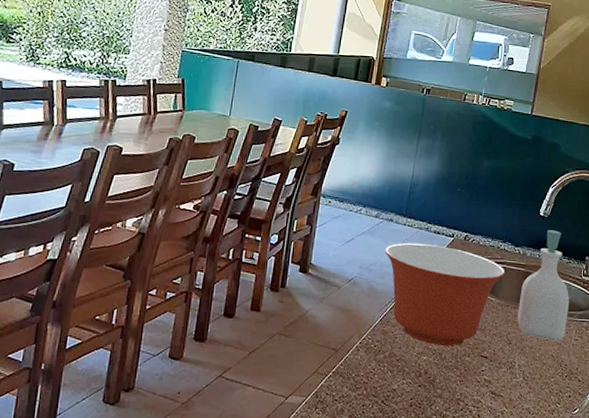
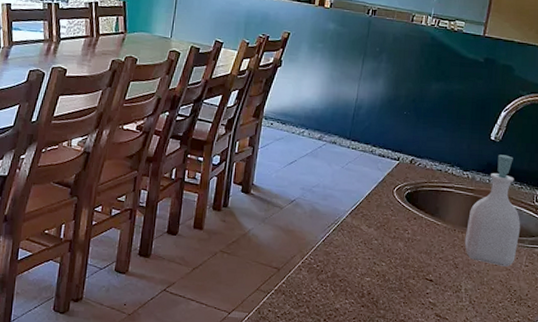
mixing bowl: present [385,242,505,347] -> none [328,165,453,269]

